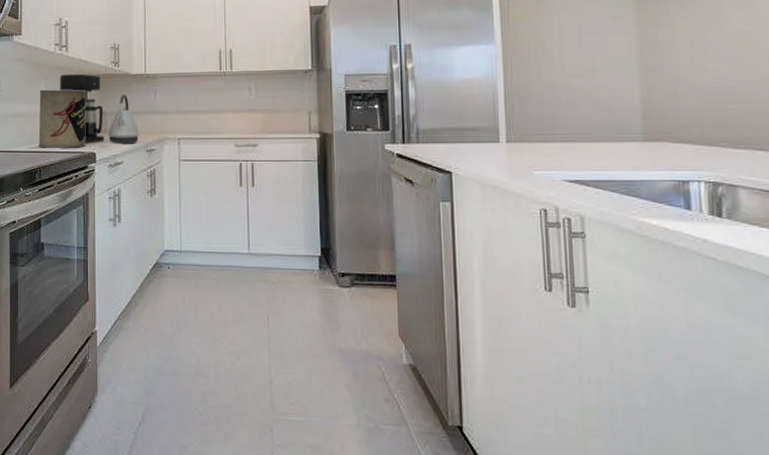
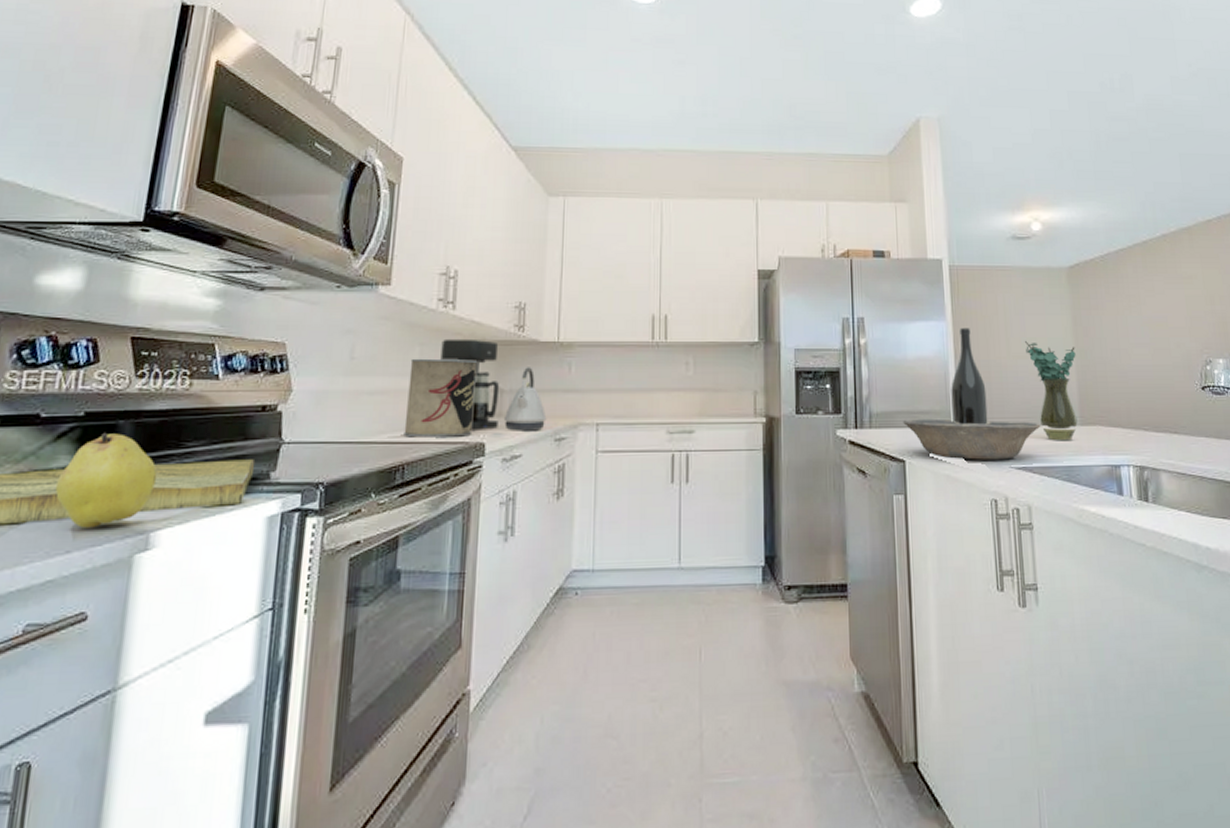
bowl: none [450,135,597,173] -> present [903,418,1041,460]
wine bottle: none [499,50,539,141] -> present [951,328,988,425]
vase: none [581,60,641,157] -> present [1024,340,1078,441]

